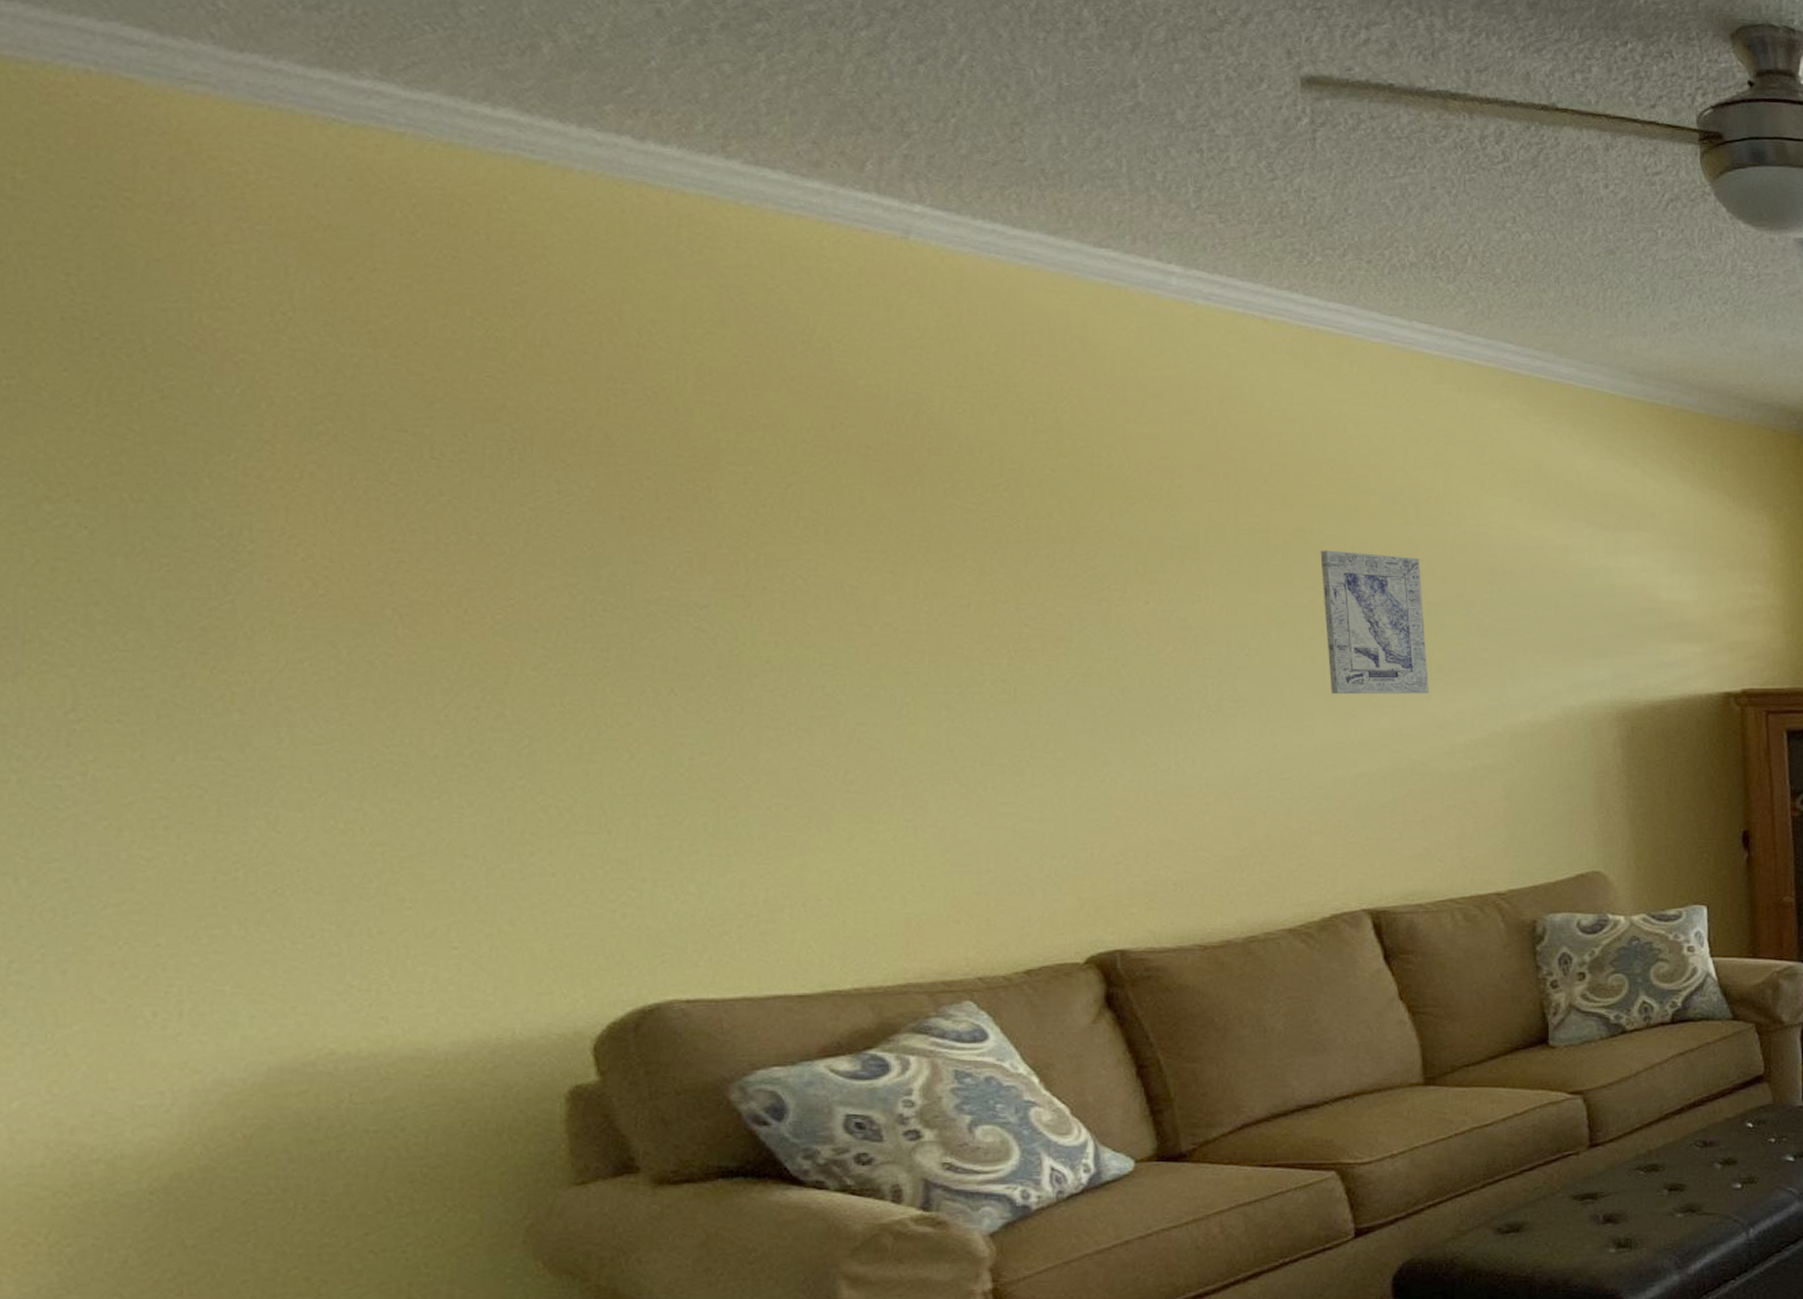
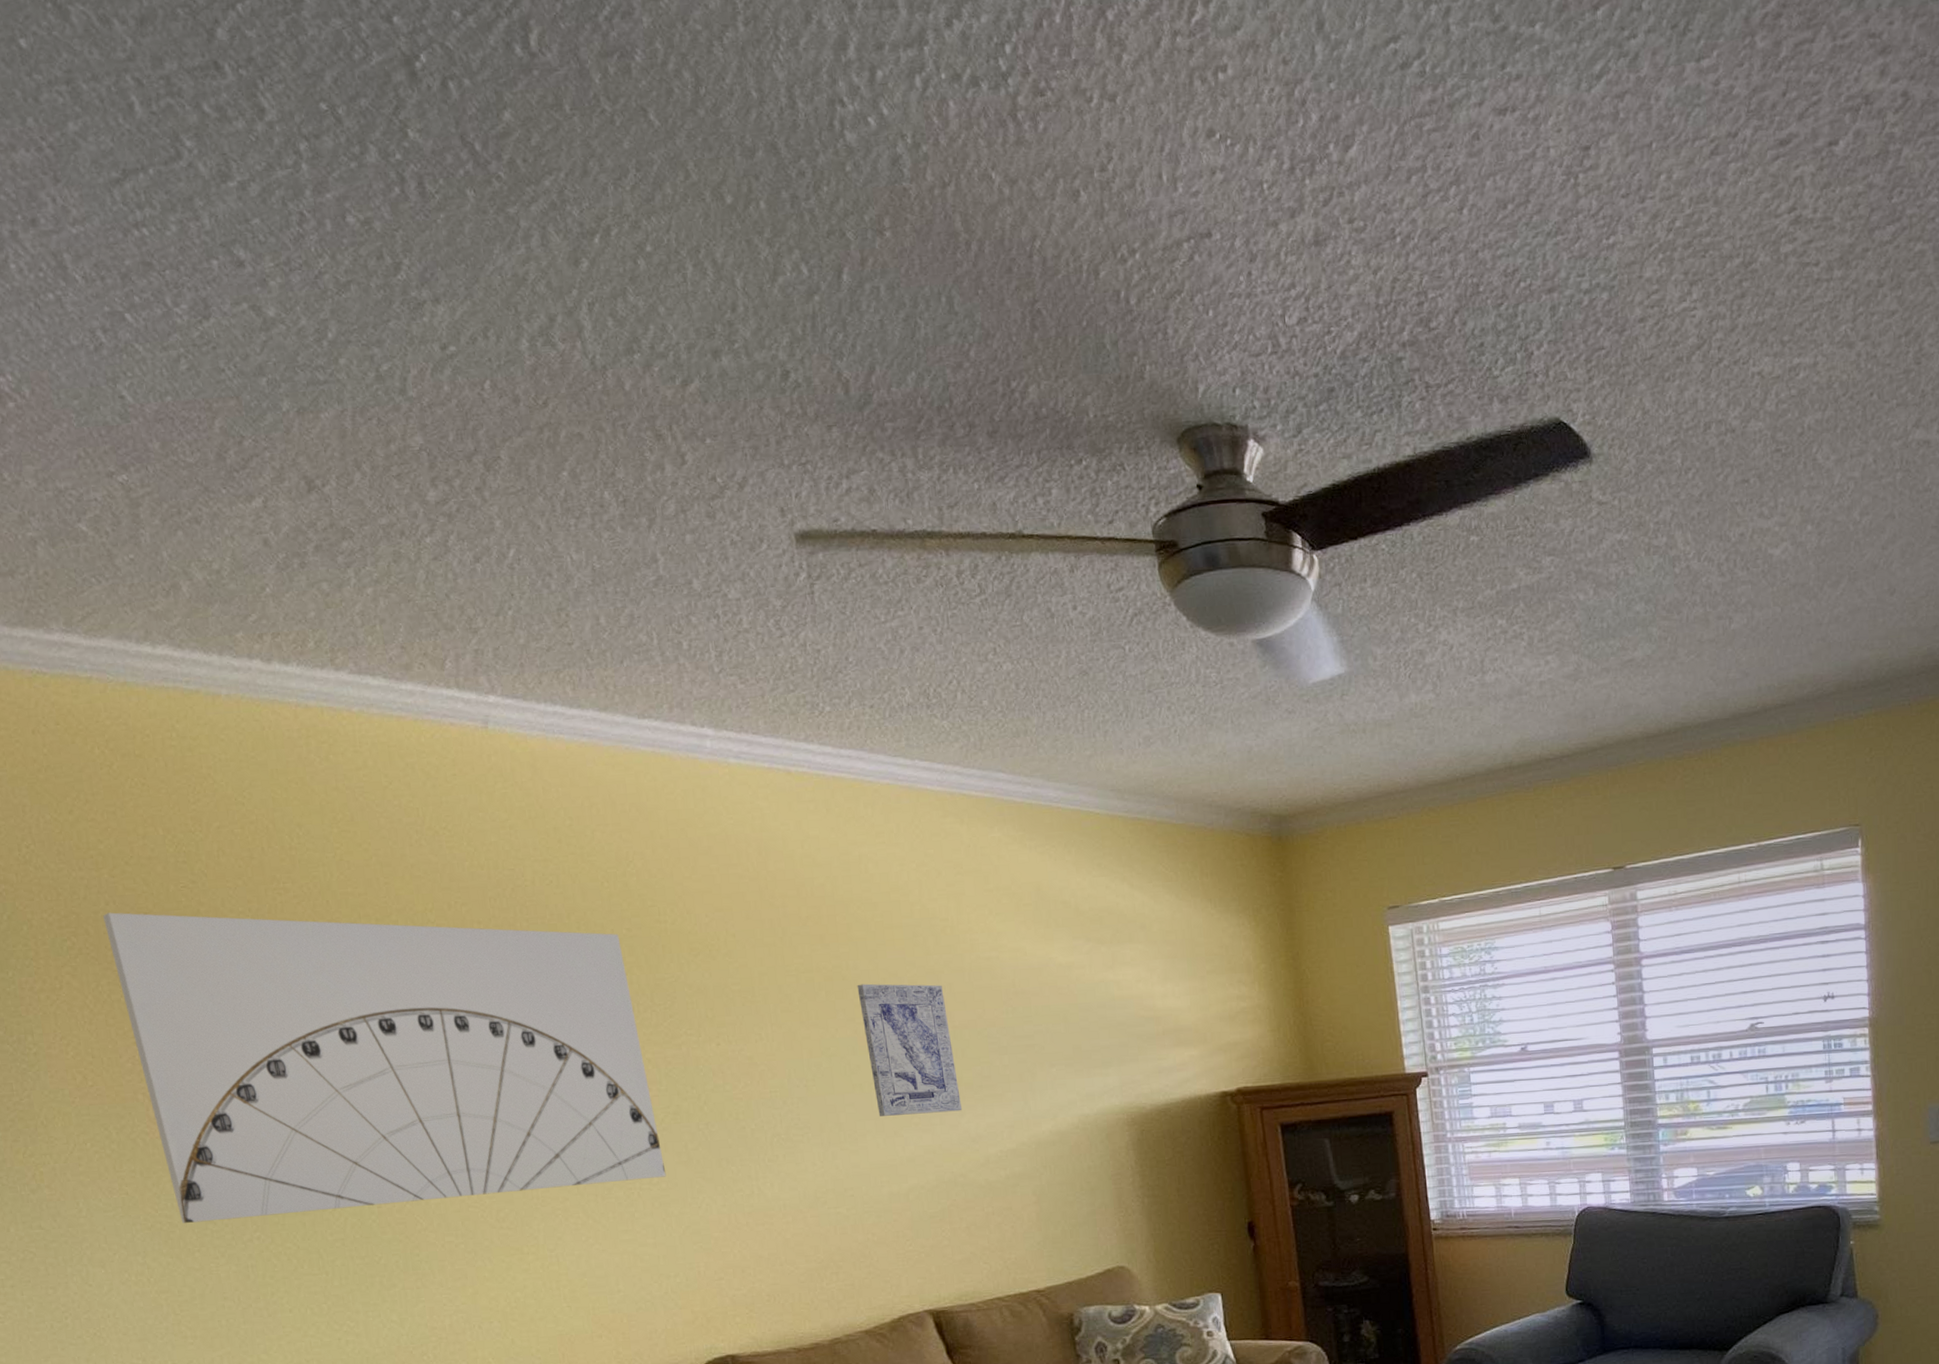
wall art: none [374,397,1065,764] -> present [103,912,667,1223]

